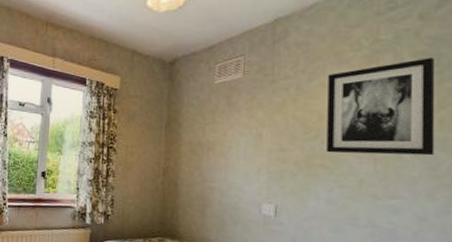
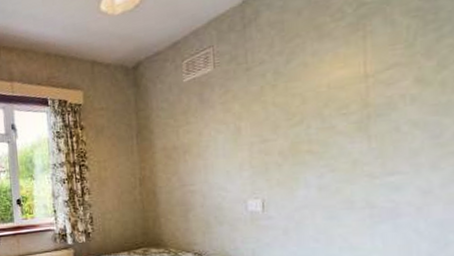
wall art: present [326,58,435,156] -> none [309,13,437,137]

